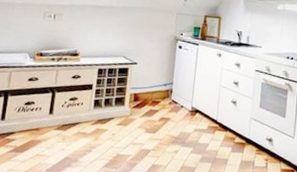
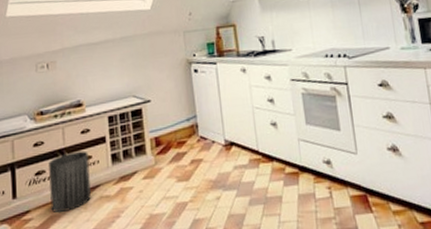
trash can: none [33,91,75,139] -> present [49,151,91,213]

